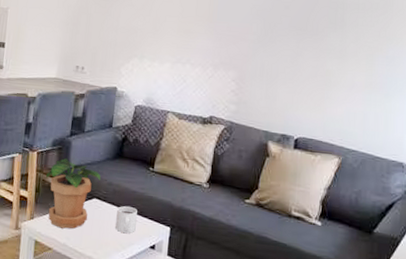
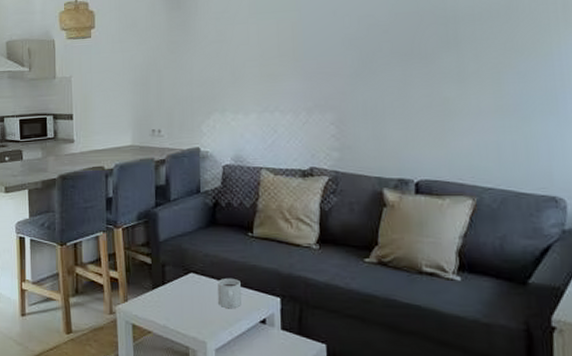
potted plant: present [46,157,101,229] -> none [135,231,195,309]

